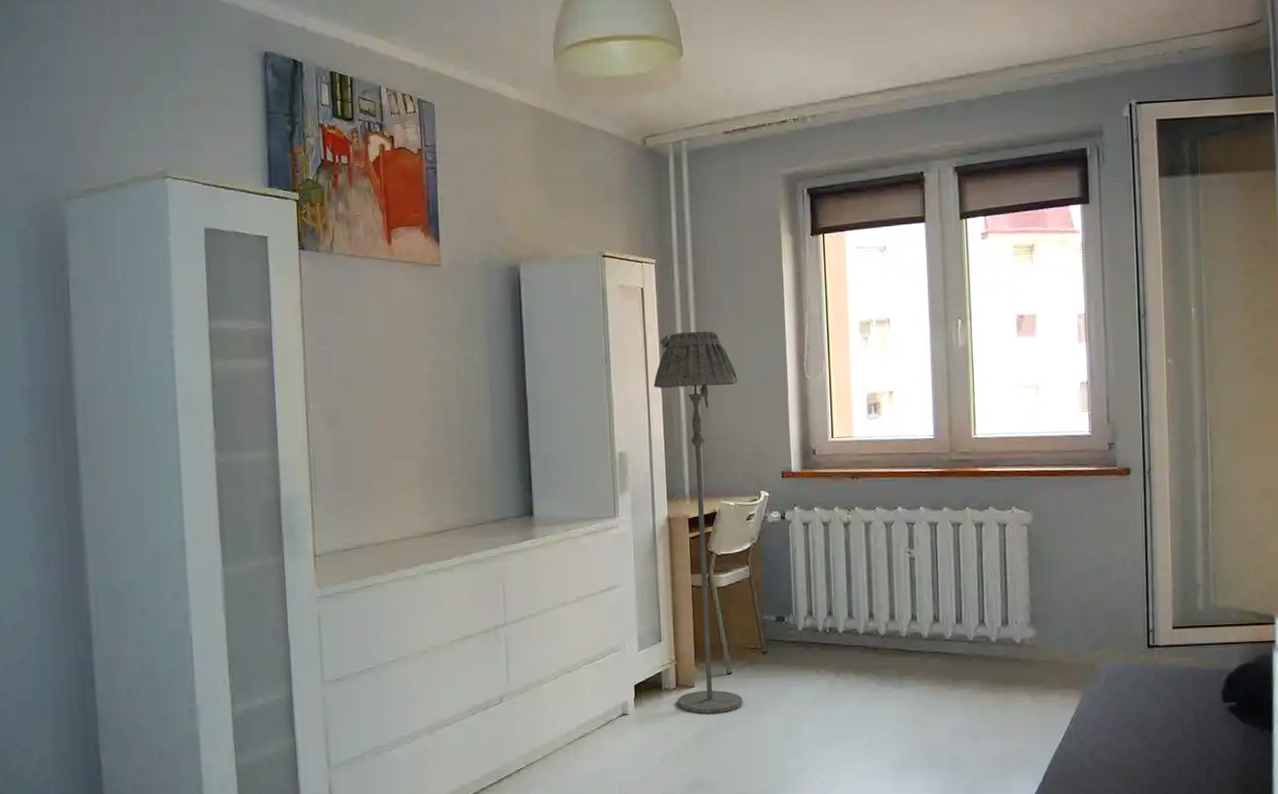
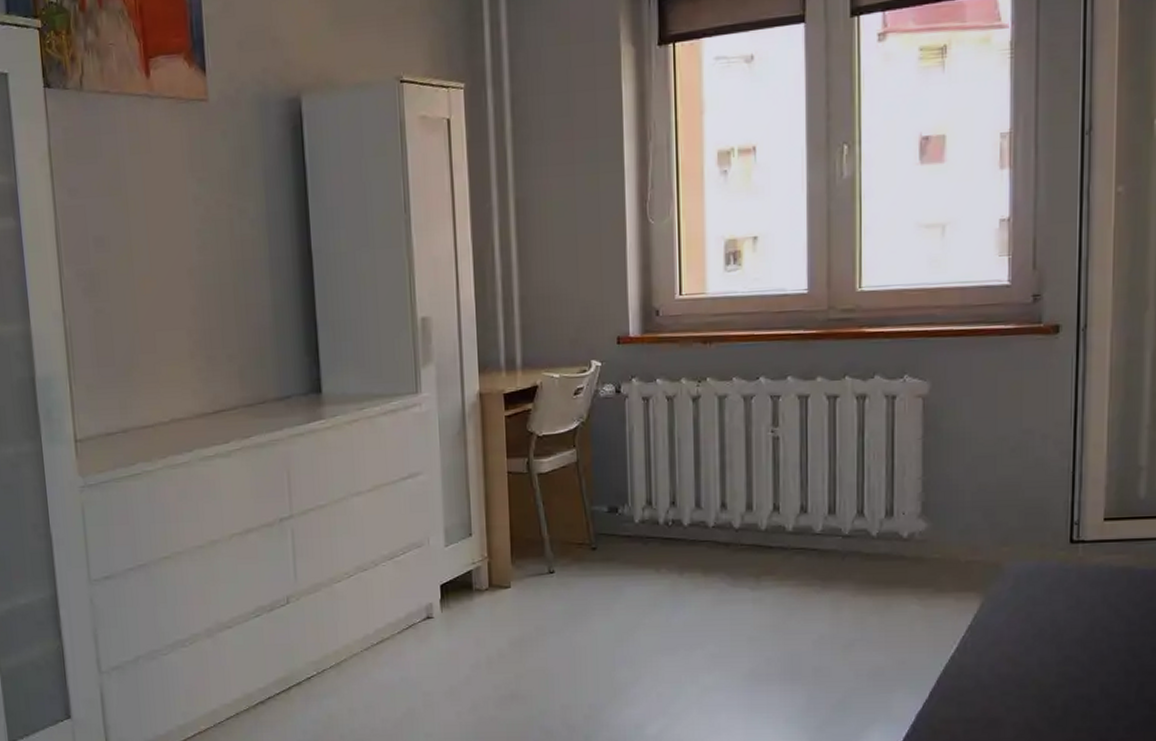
floor lamp: present [653,330,743,714] -> none [462,168,568,617]

